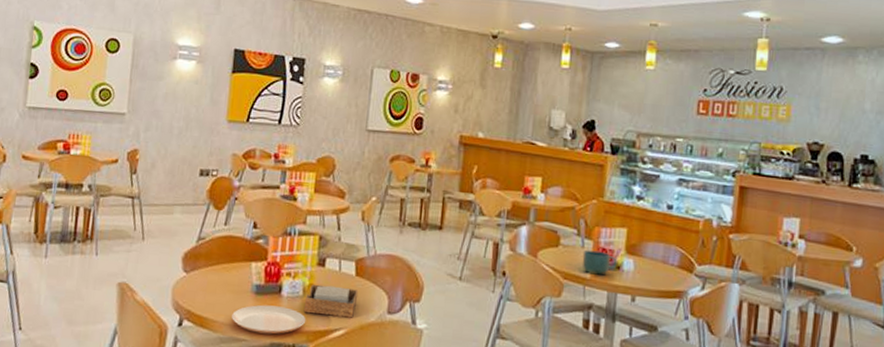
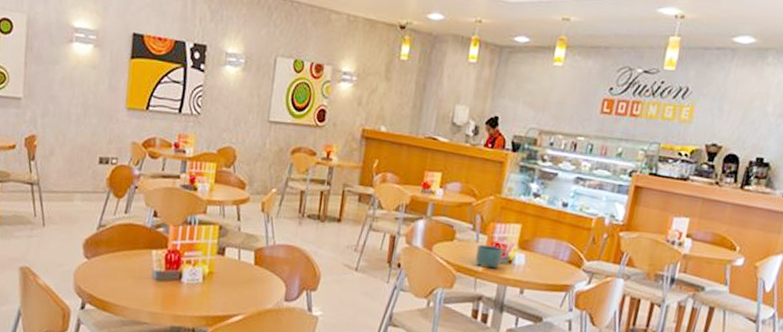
plate: present [232,305,306,335] -> none [133,290,206,319]
napkin holder: present [303,284,358,318] -> none [203,271,257,305]

